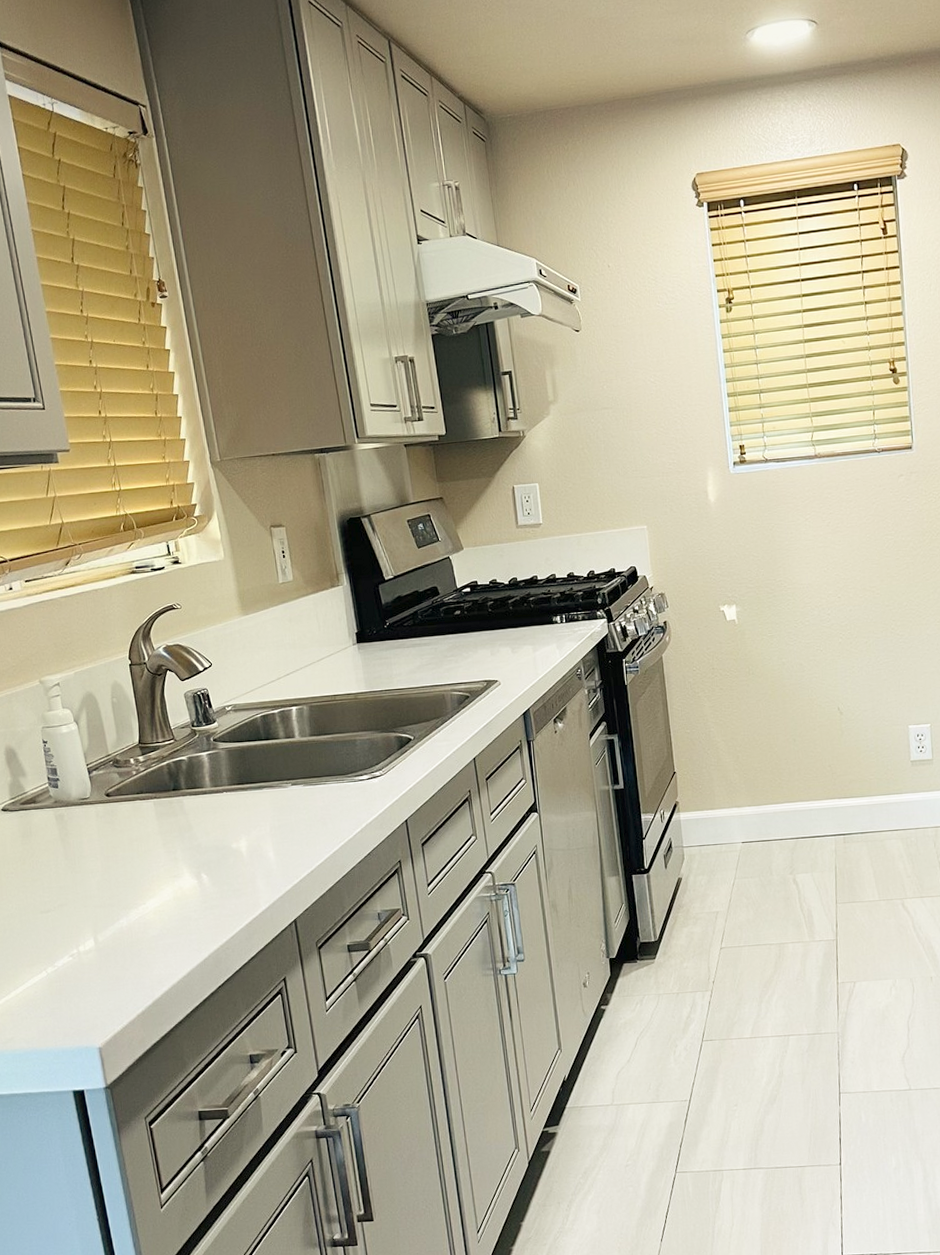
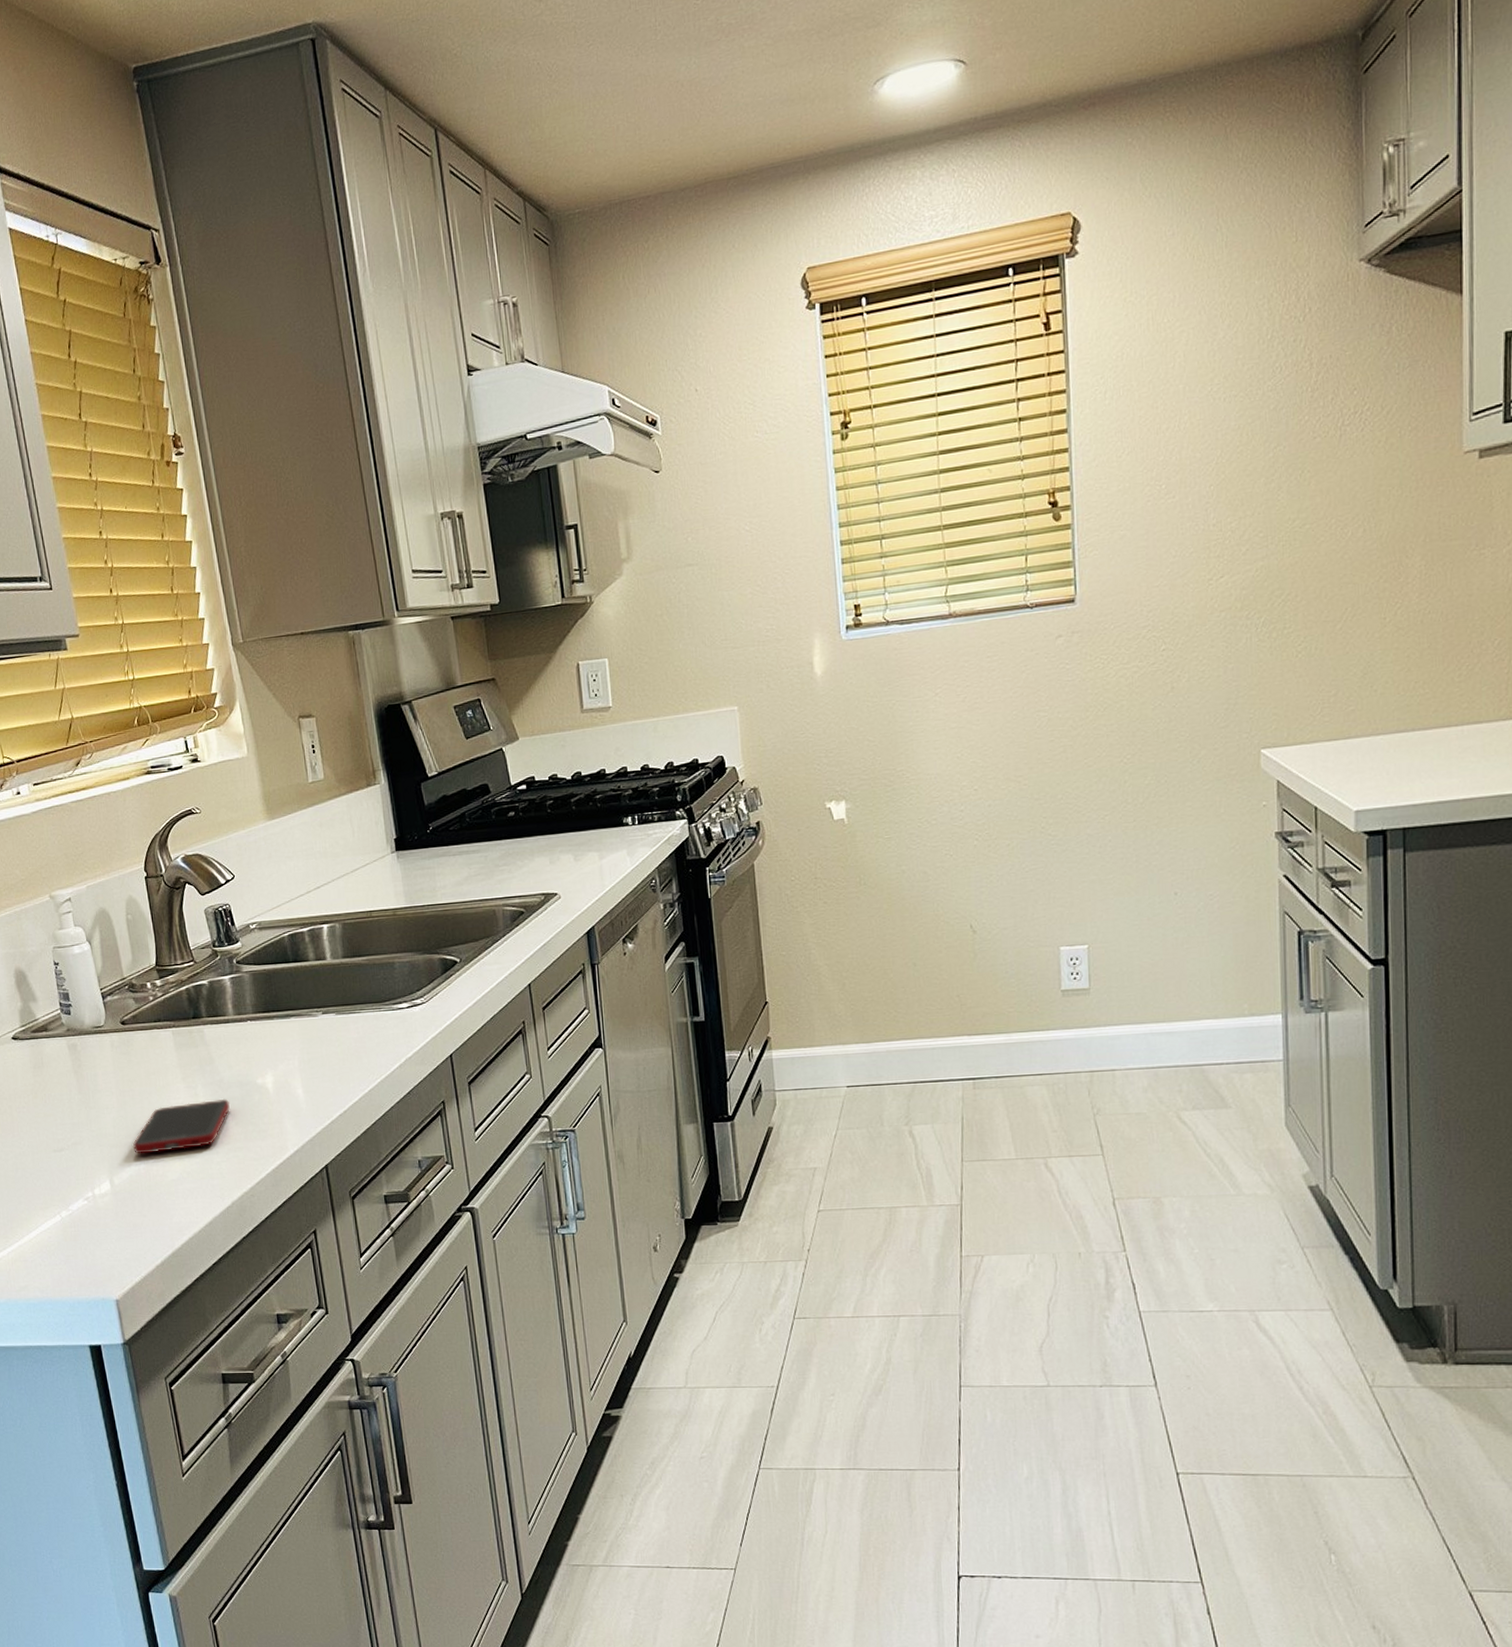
cell phone: none [116,861,207,914] -> present [132,1098,230,1154]

